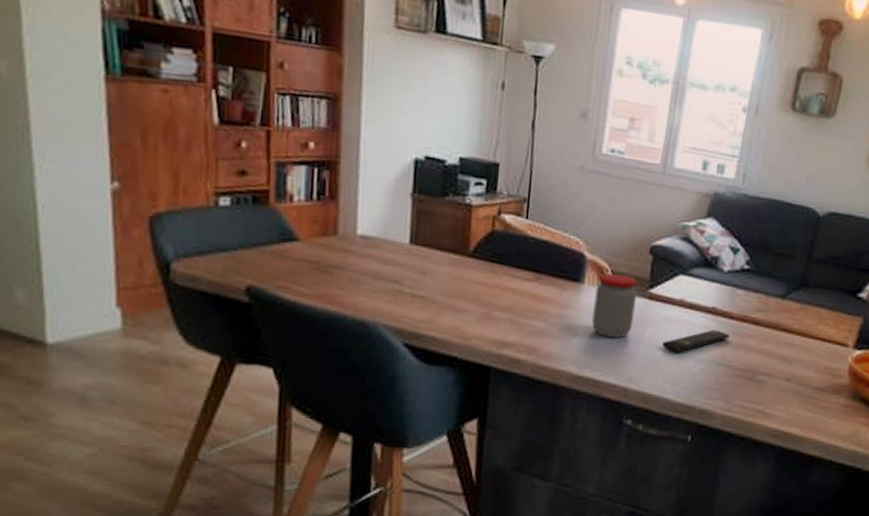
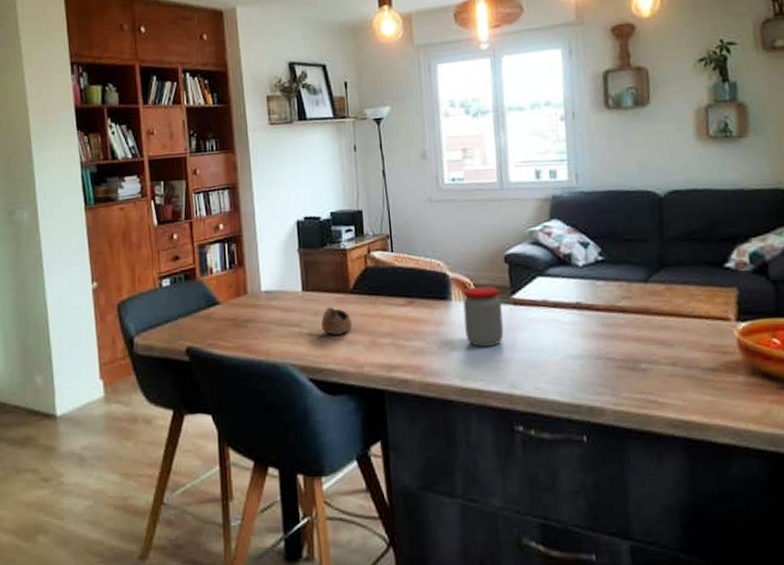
cup: none [428,268,465,301] -> present [321,307,352,335]
remote control: present [662,329,730,353] -> none [536,324,601,353]

